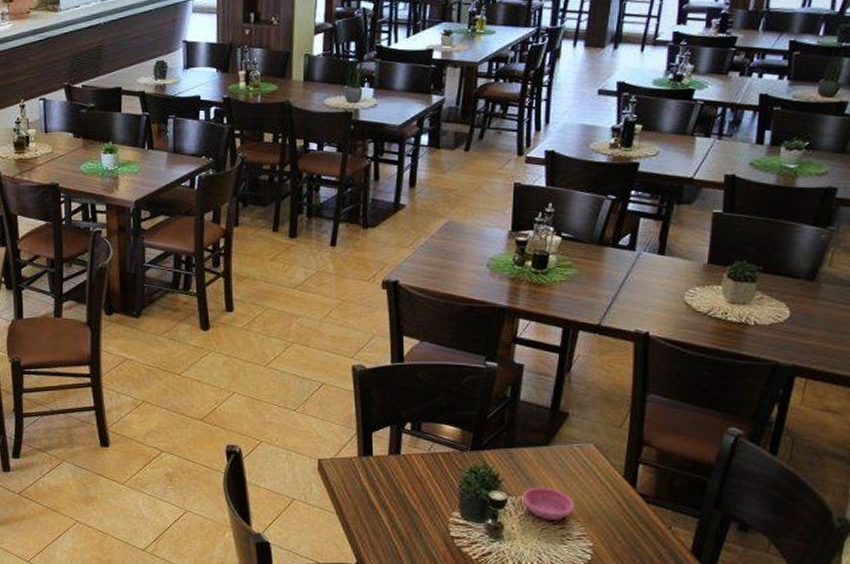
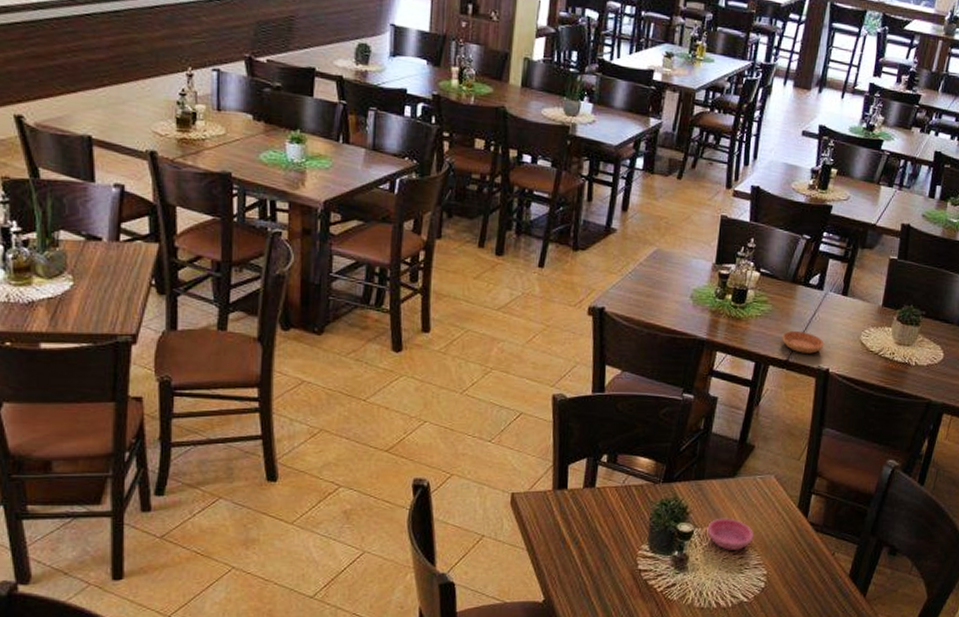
saucer: none [590,293,641,317] -> present [781,330,824,354]

